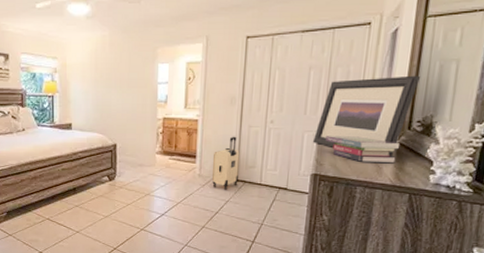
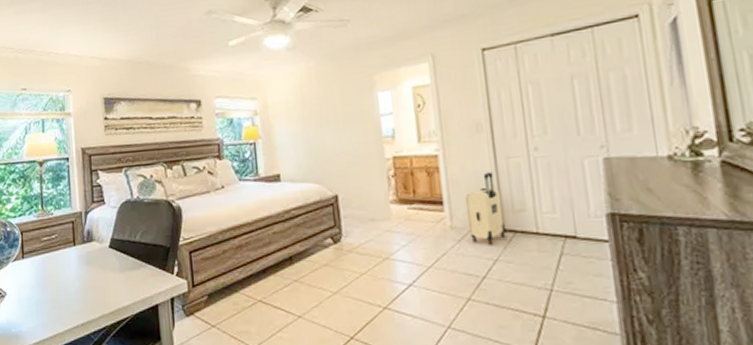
picture frame: present [313,75,420,157] -> none [597,70,727,182]
books: present [325,136,399,164] -> none [614,157,725,192]

